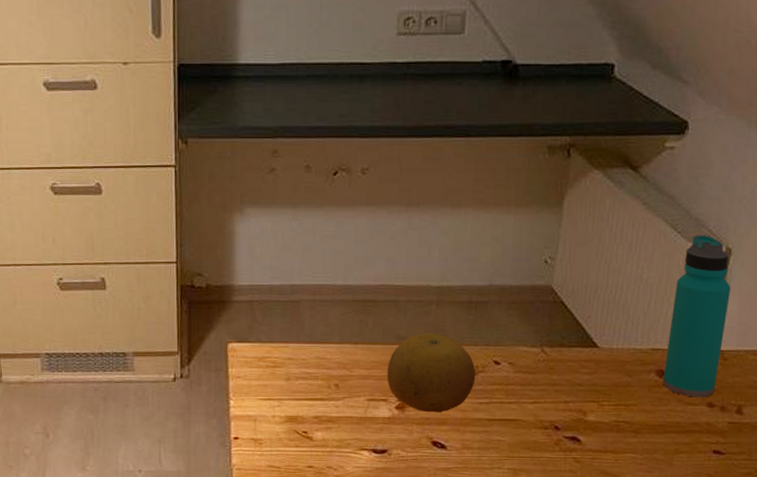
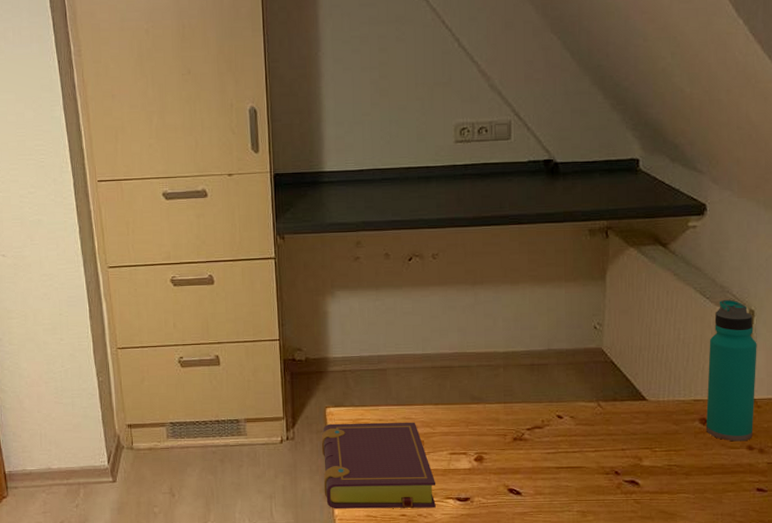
book: none [220,361,350,460] -> present [321,422,436,509]
fruit: present [387,333,476,413] -> none [465,393,543,463]

